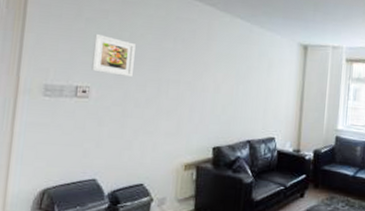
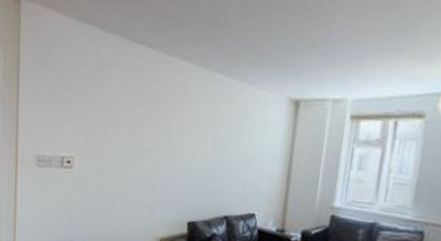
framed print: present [91,33,136,77] -> none [73,101,112,146]

